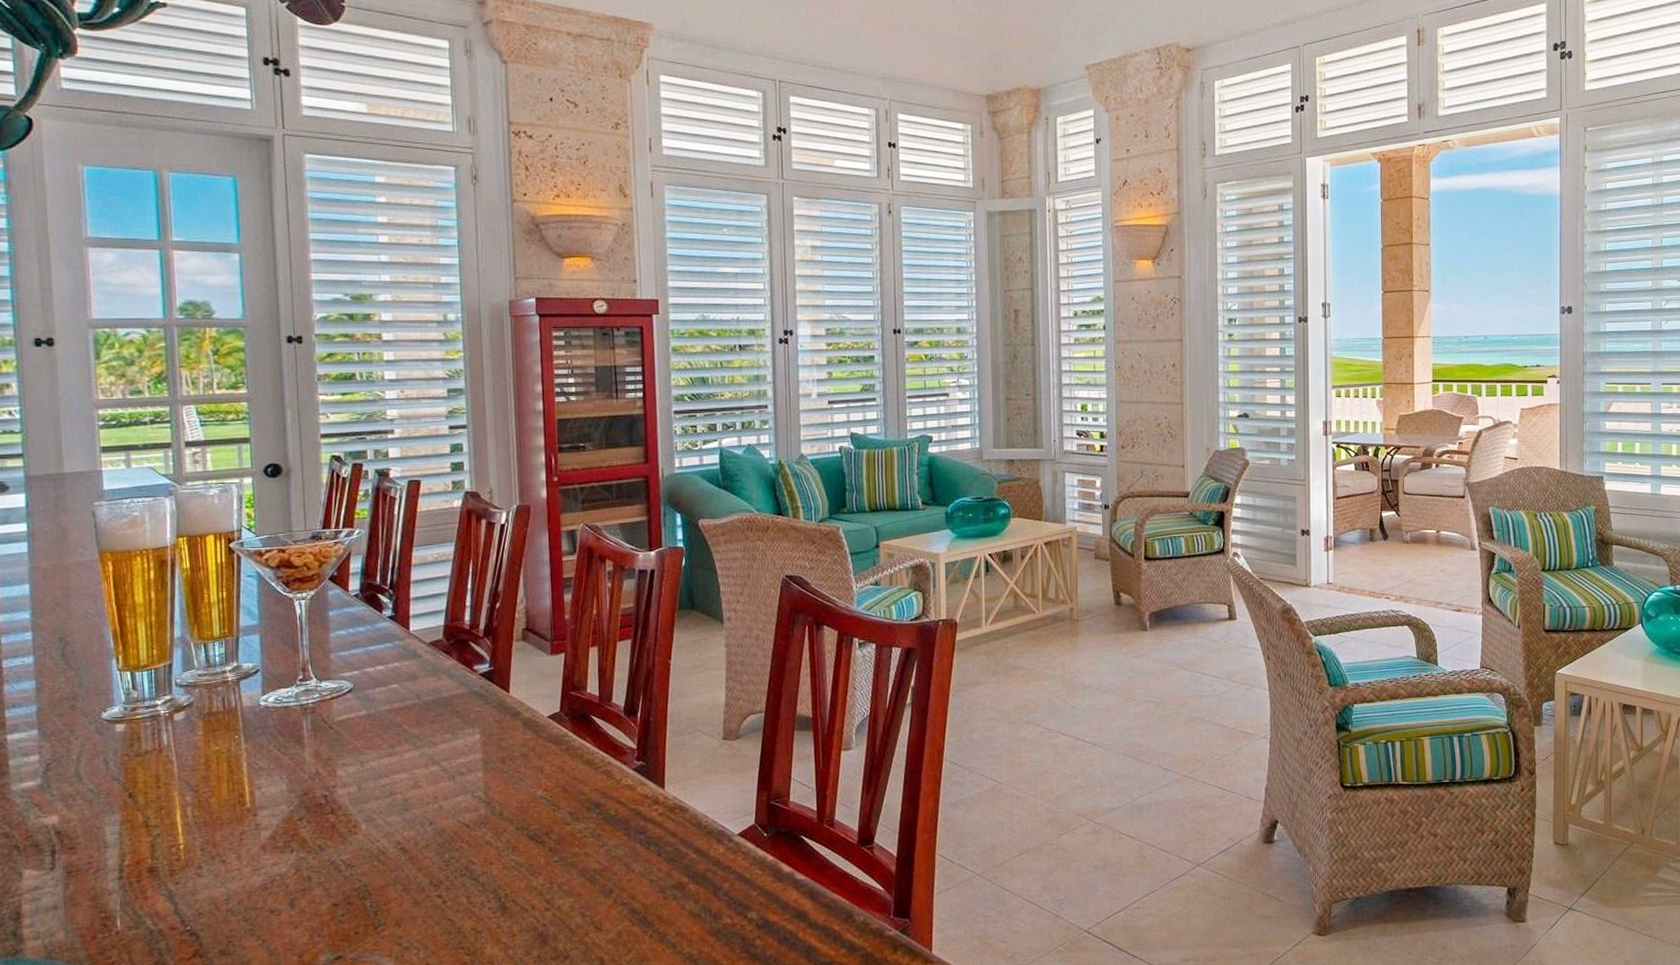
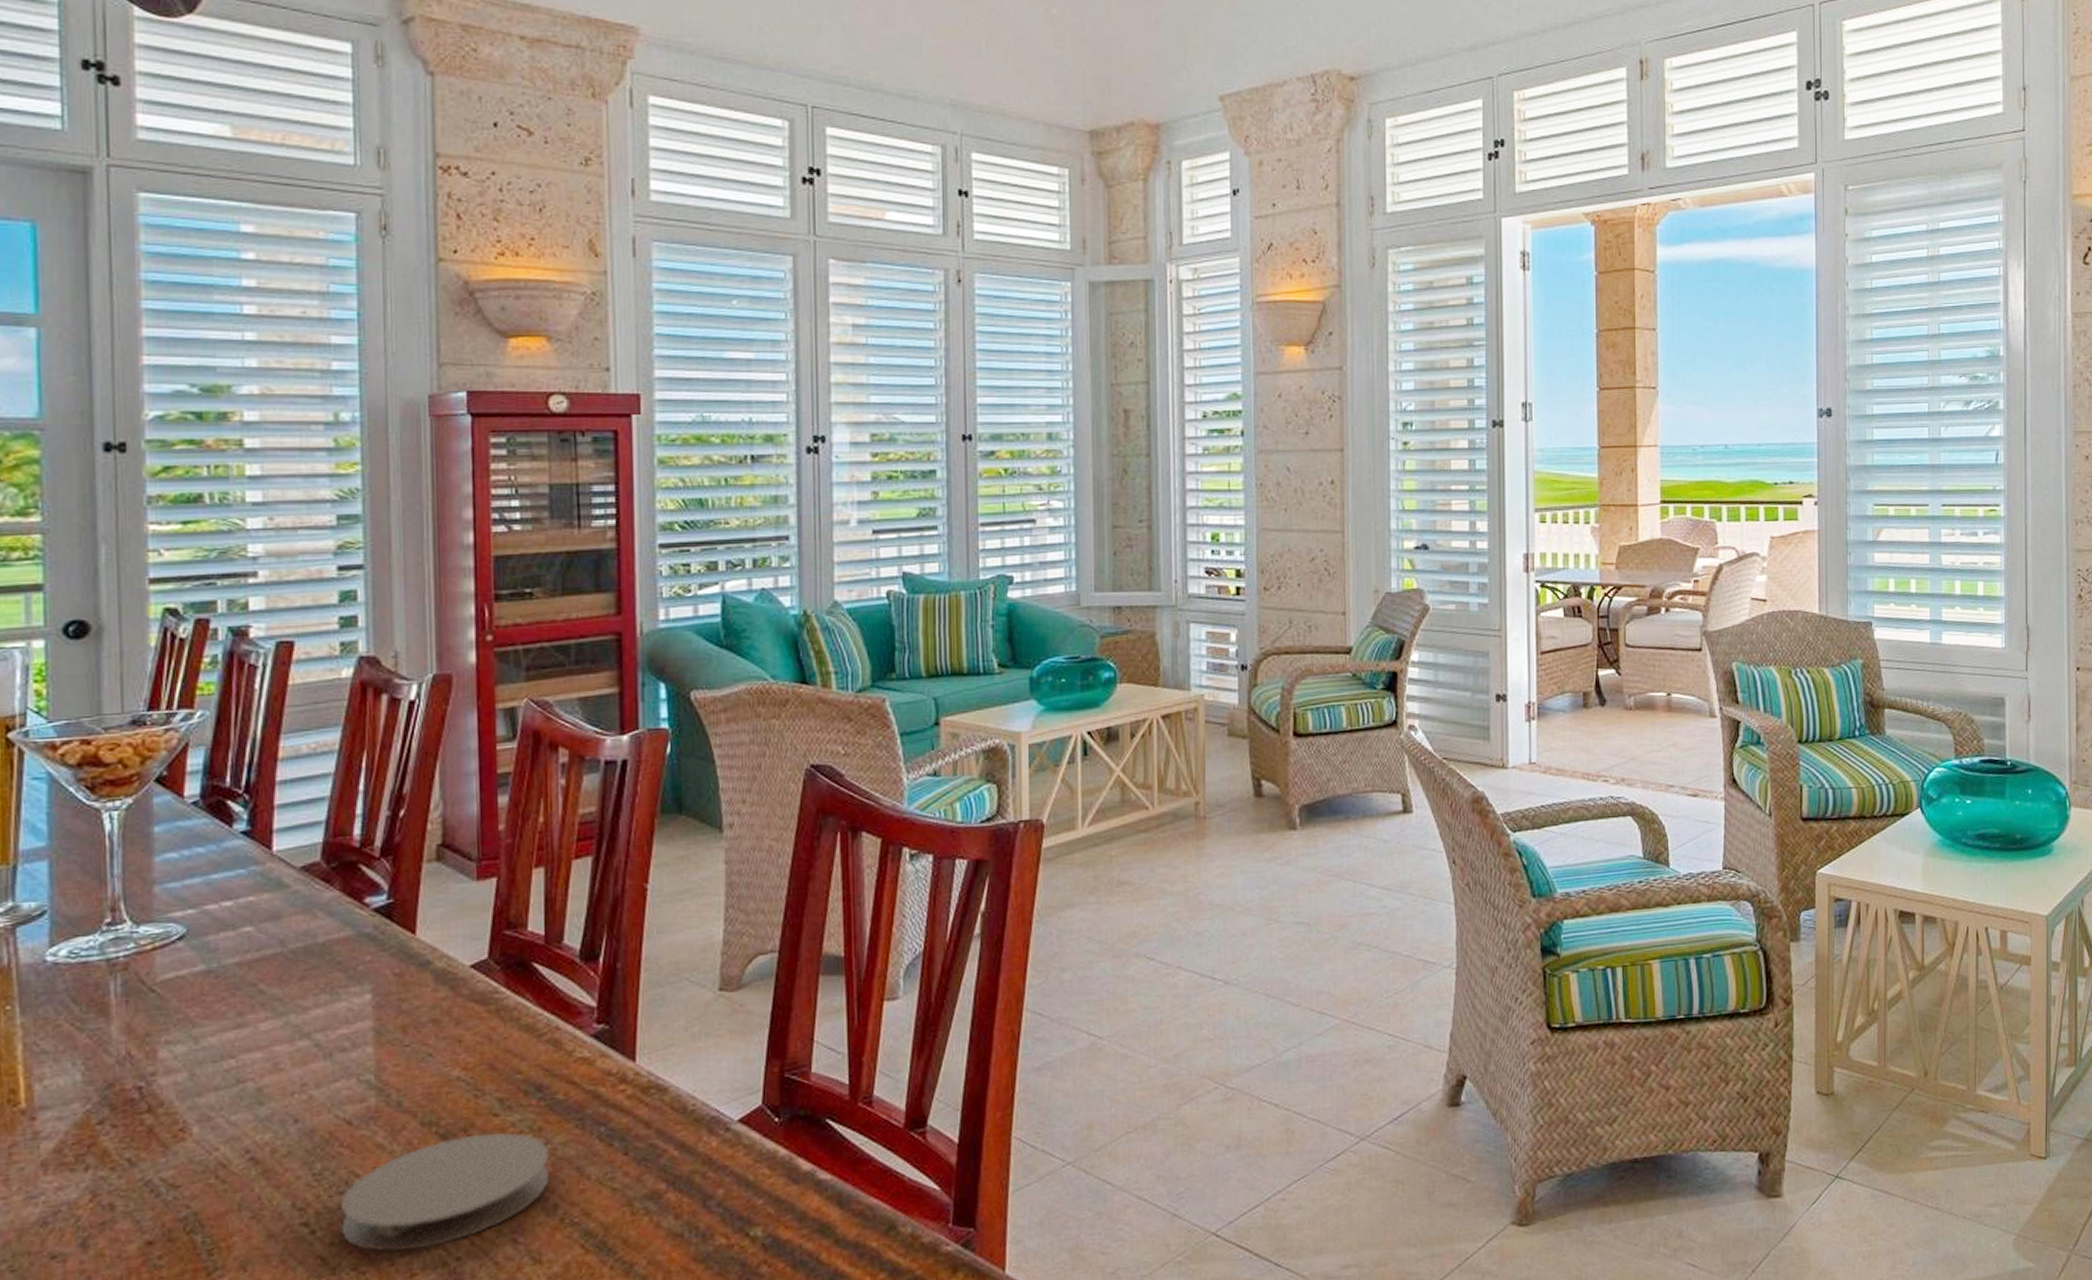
coaster: none [463,836,606,918] -> present [340,1131,550,1252]

